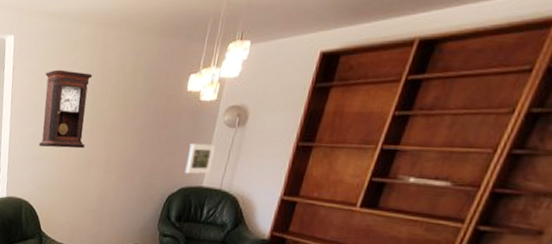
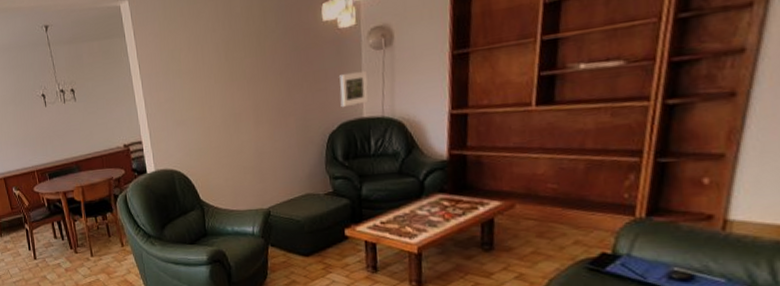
pendulum clock: present [39,69,93,149] -> none [170,23,228,111]

